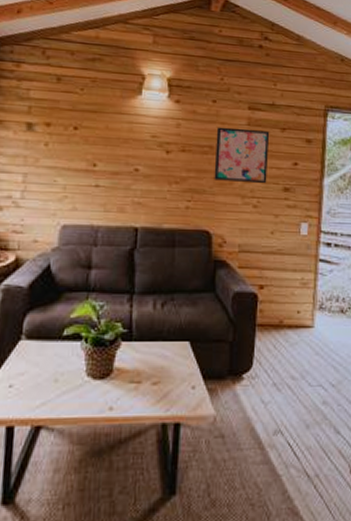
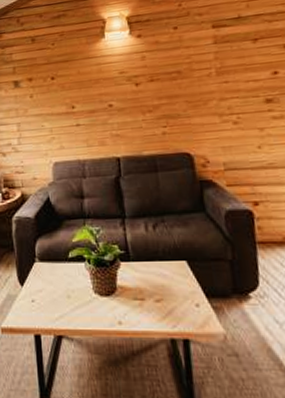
wall art: present [214,127,270,184] -> none [182,45,245,103]

